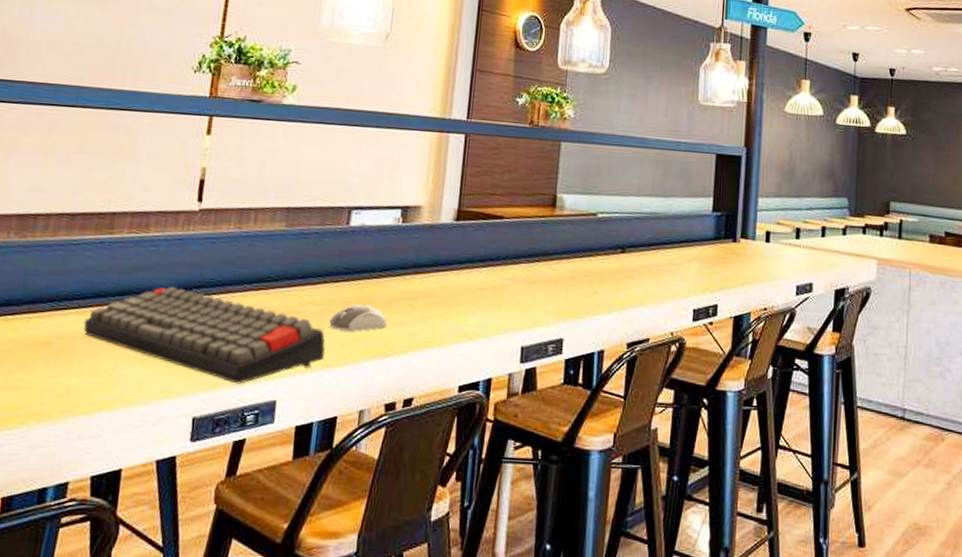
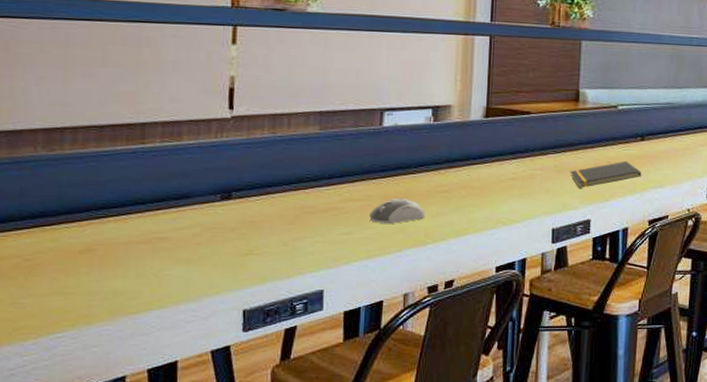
keyboard: present [83,286,326,385] -> none [124,190,367,277]
notepad: none [543,274,622,303] -> present [570,161,642,188]

